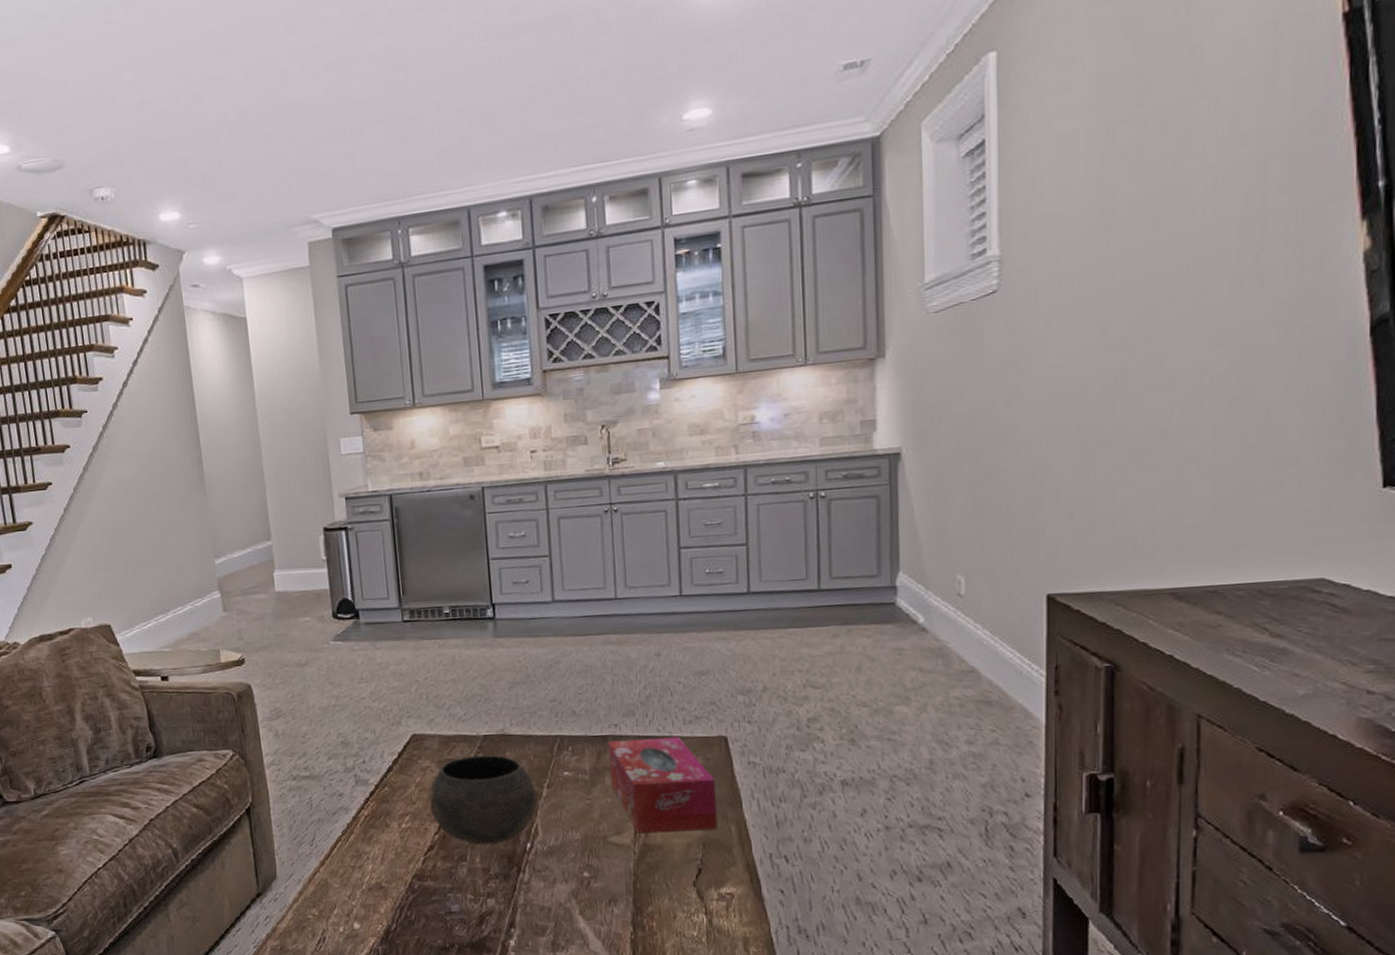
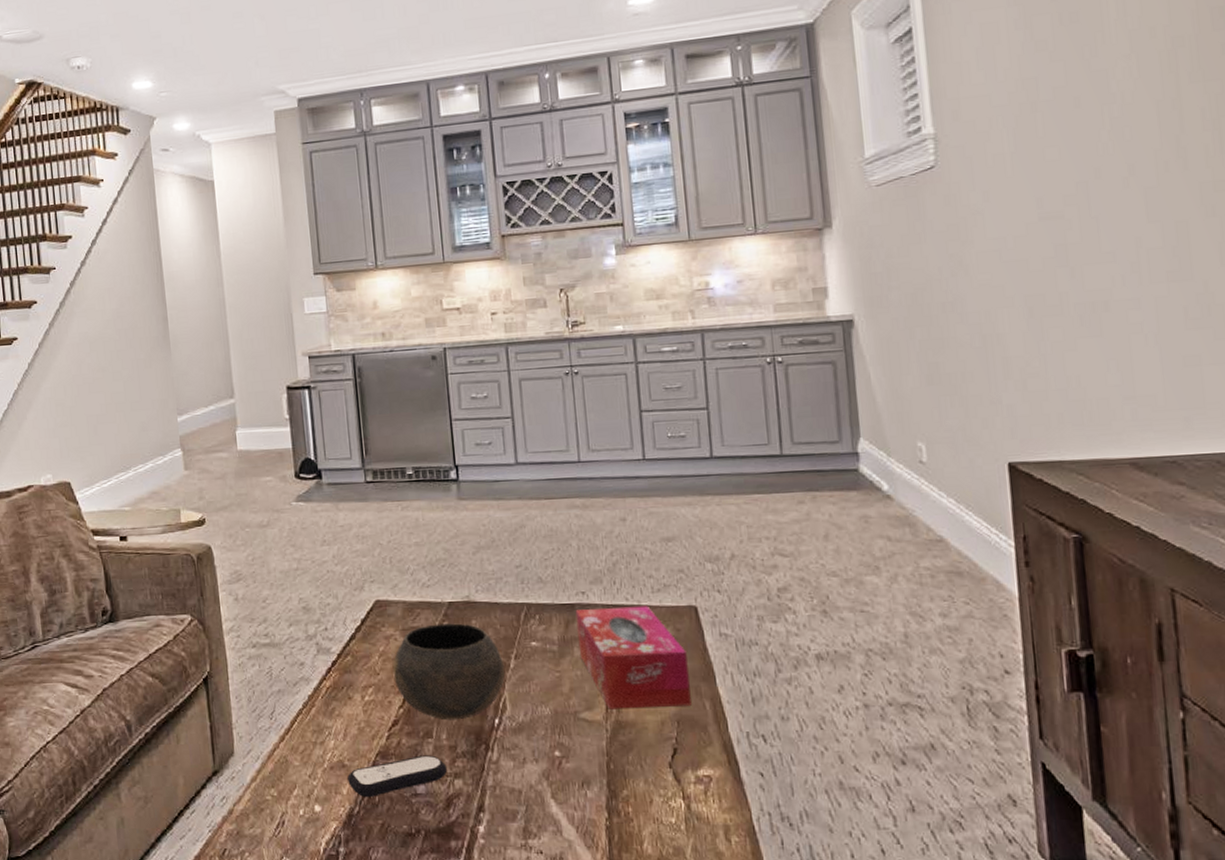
remote control: none [385,877,481,915] -> present [347,755,448,797]

